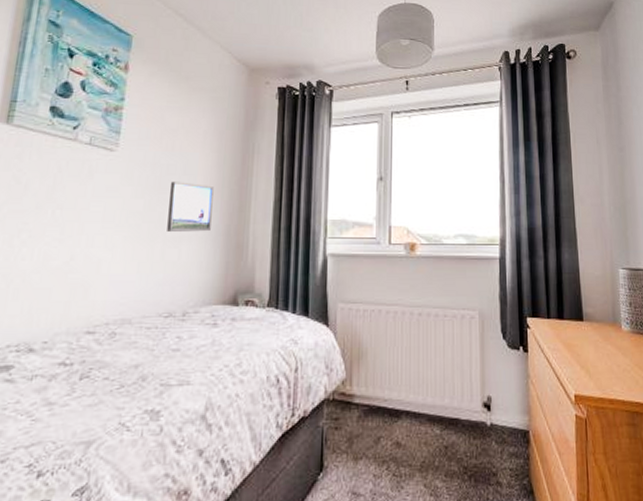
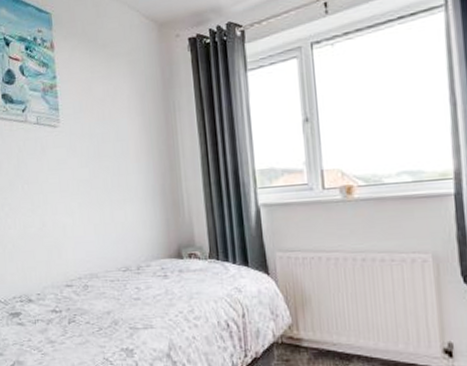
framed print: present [167,181,214,232] -> none [108,148,148,195]

